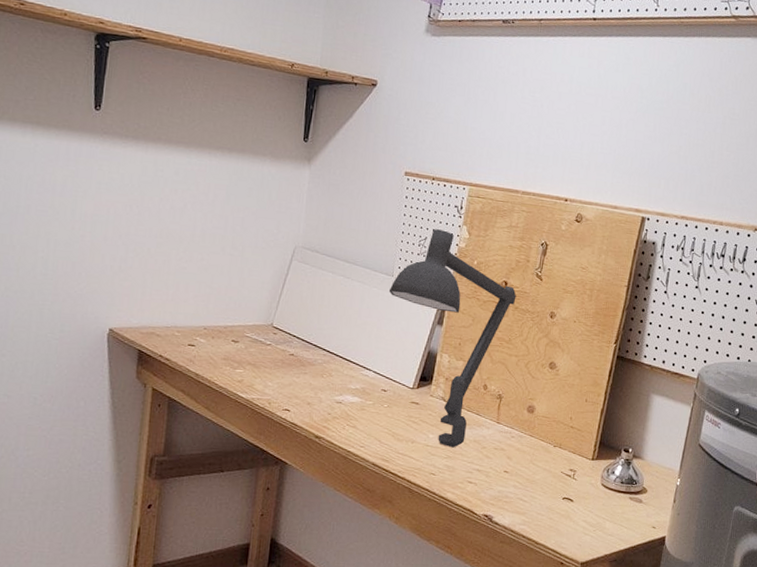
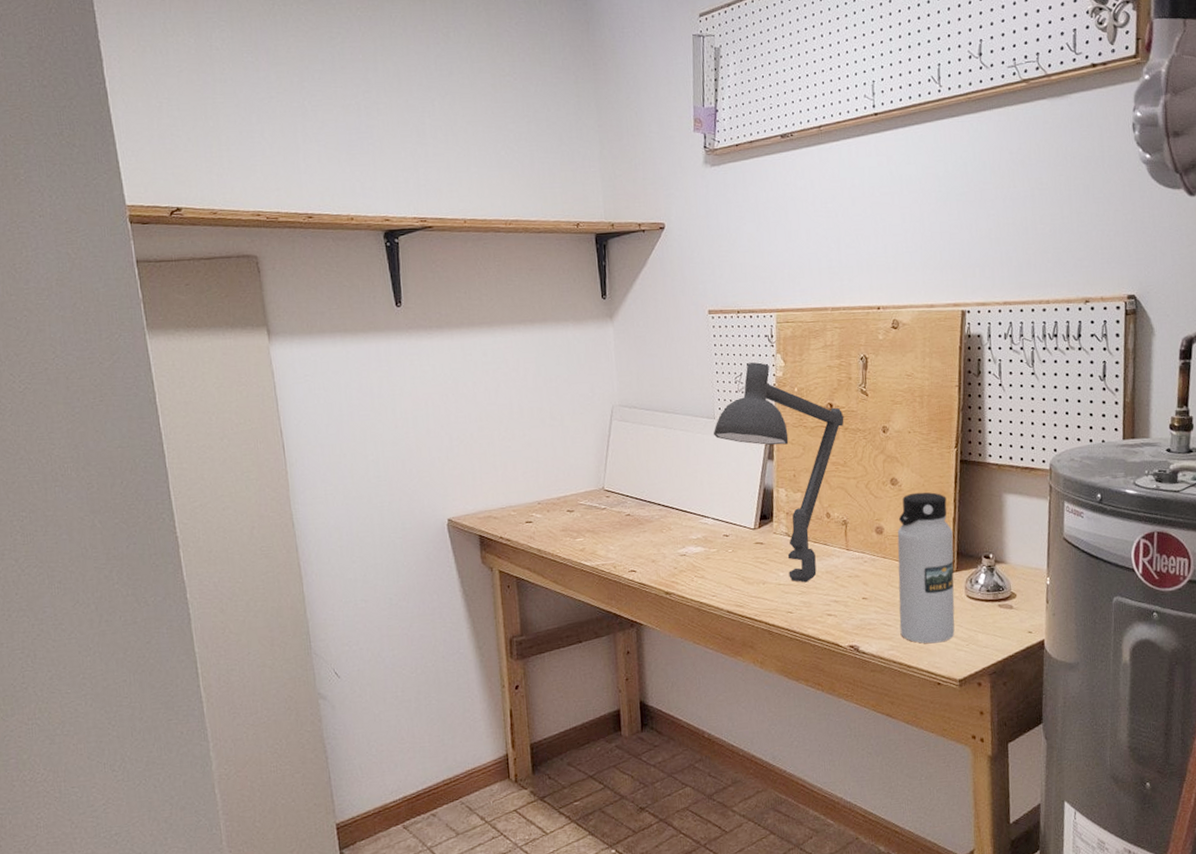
water bottle: none [534,379,599,525] -> present [897,492,955,644]

